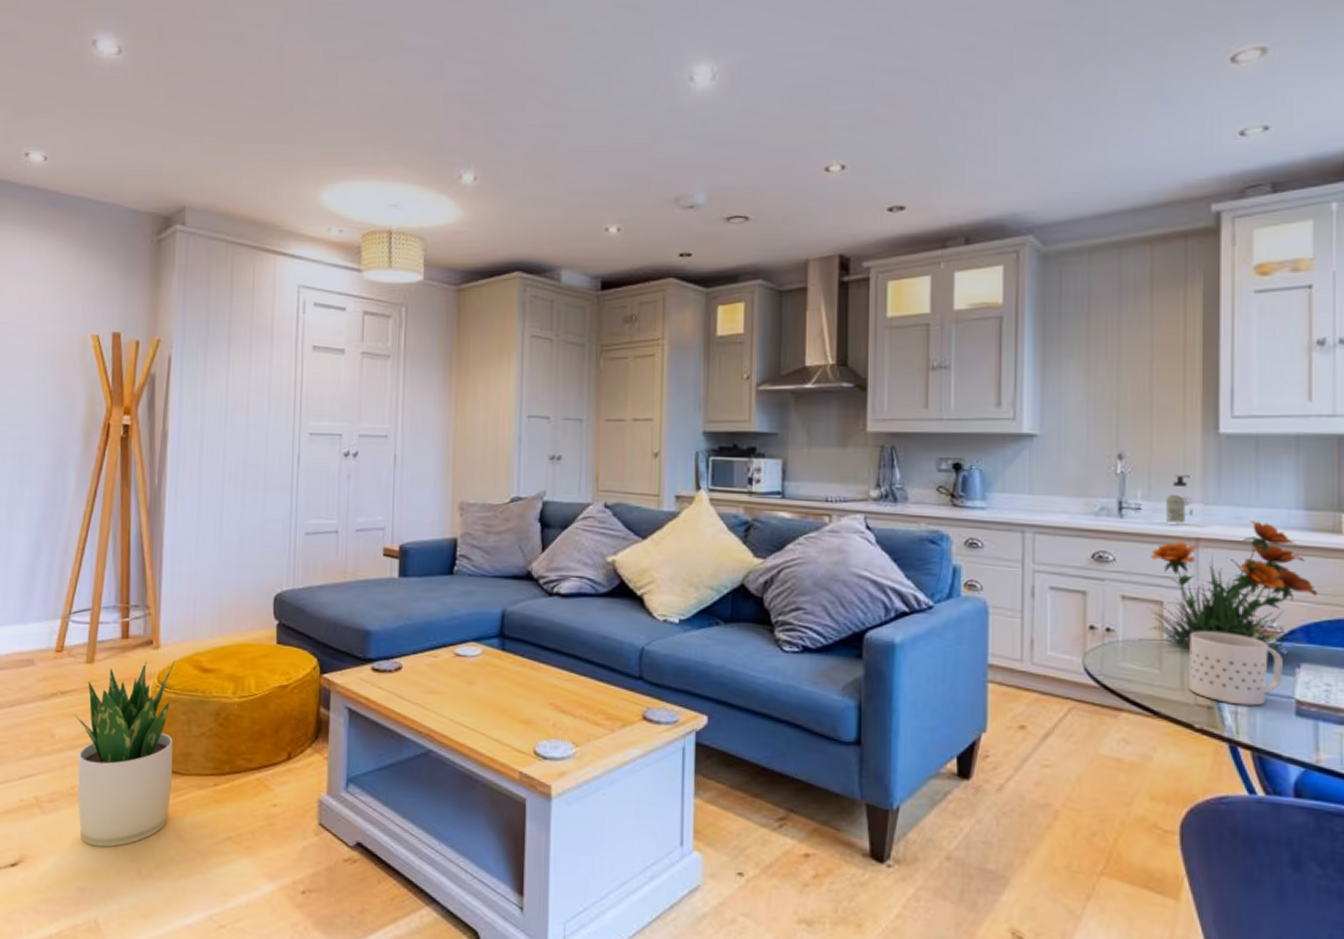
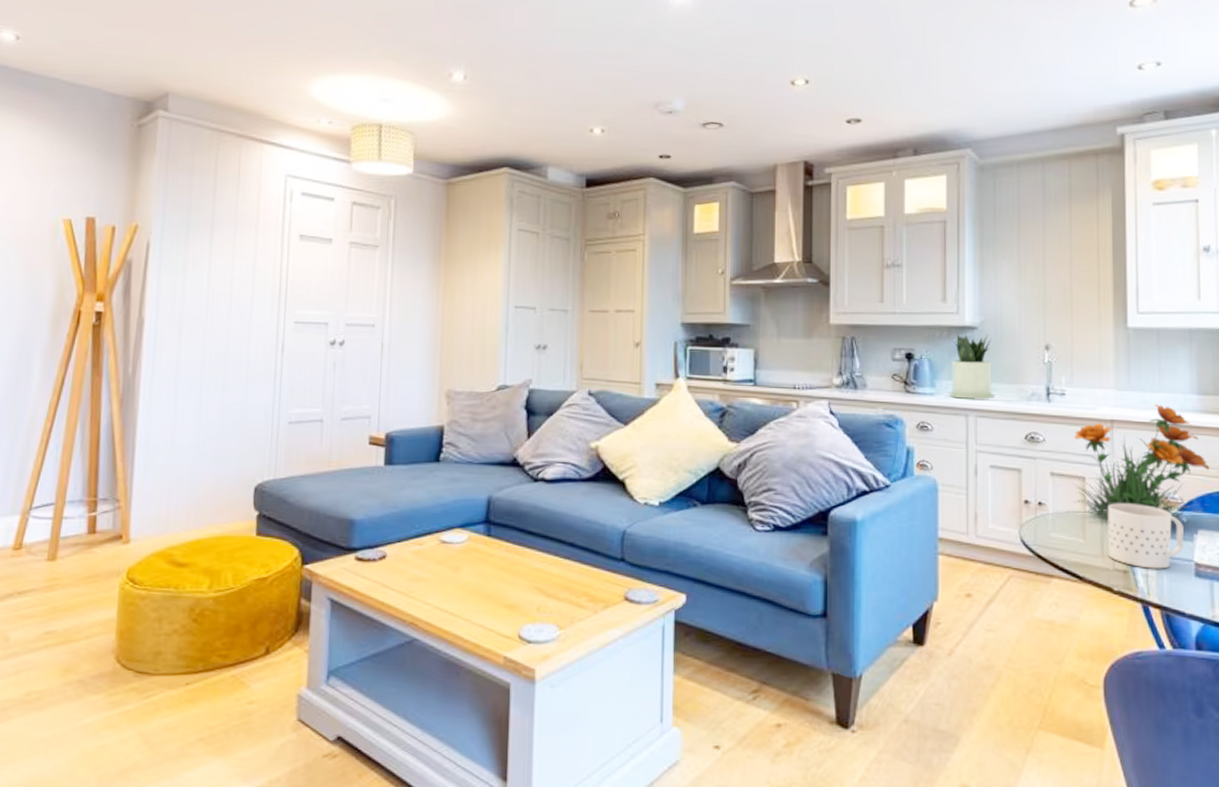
planter: present [74,660,175,848] -> none [32,555,147,756]
planter: none [1001,442,1058,514] -> present [948,334,996,399]
soap dispenser: present [1167,475,1193,523] -> none [1086,364,1108,406]

